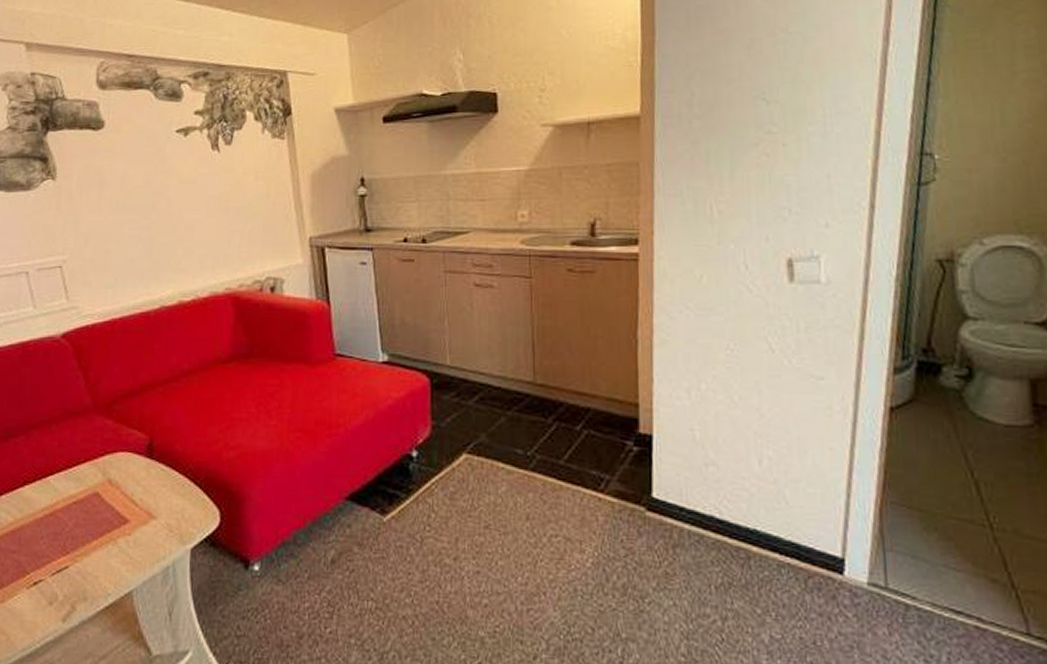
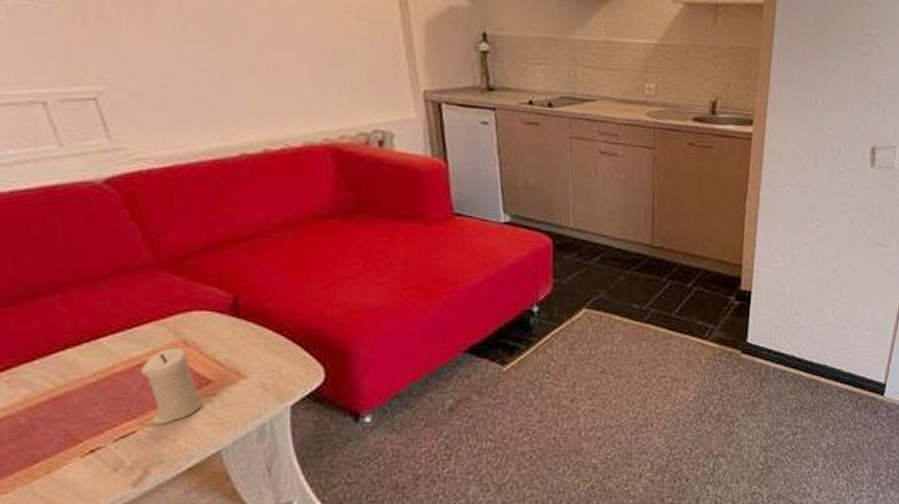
candle: none [75,486,120,561] -> present [140,347,203,425]

